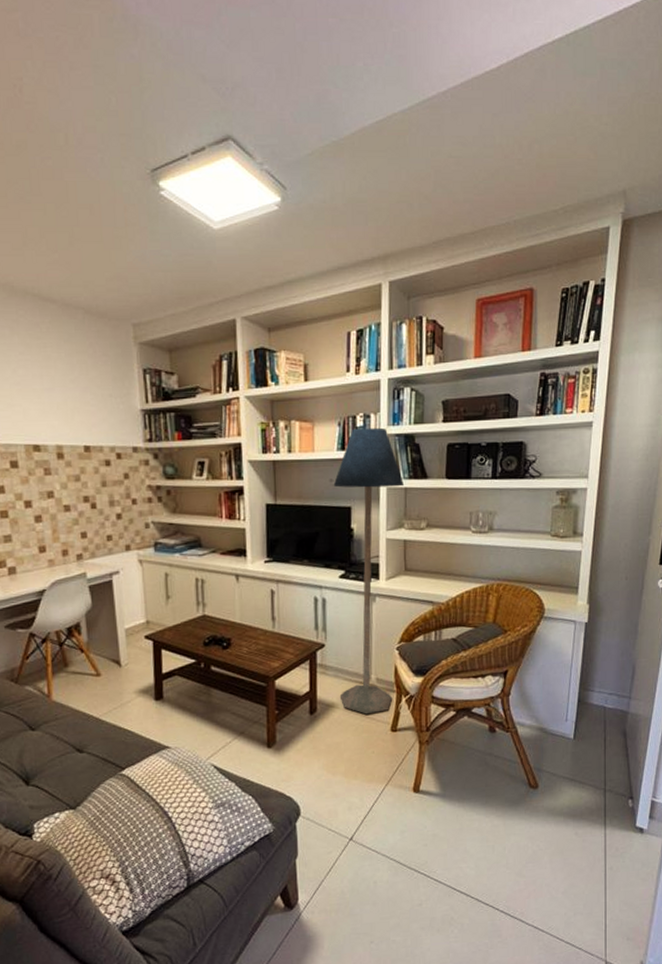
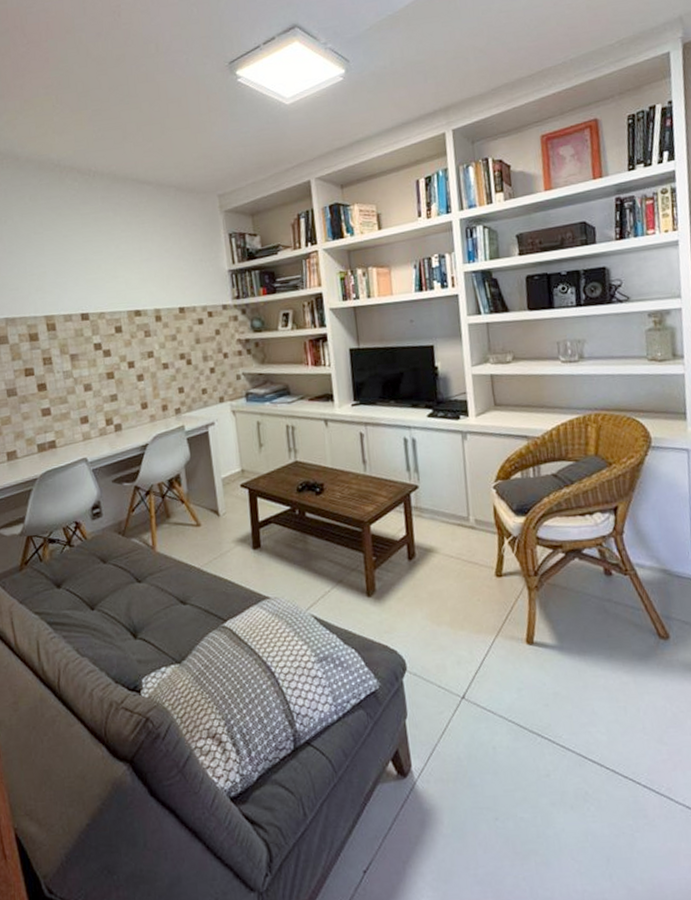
floor lamp: present [333,427,405,715] -> none [414,266,495,559]

